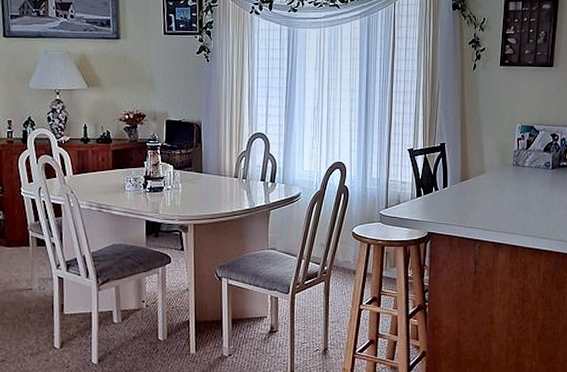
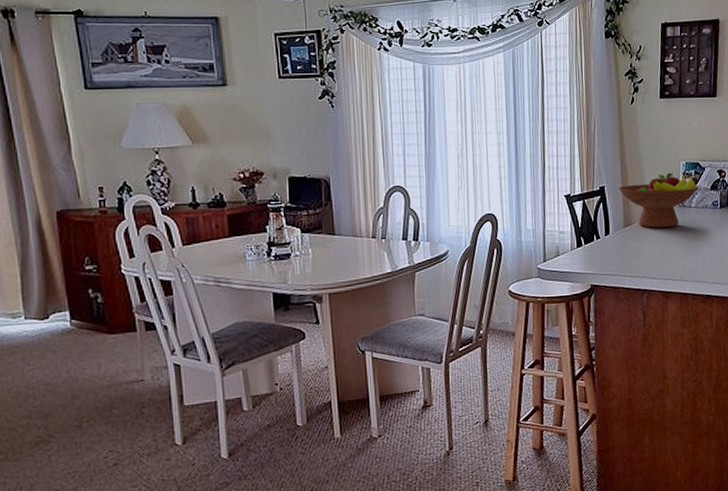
fruit bowl: none [457,132,533,184] -> present [618,170,699,228]

